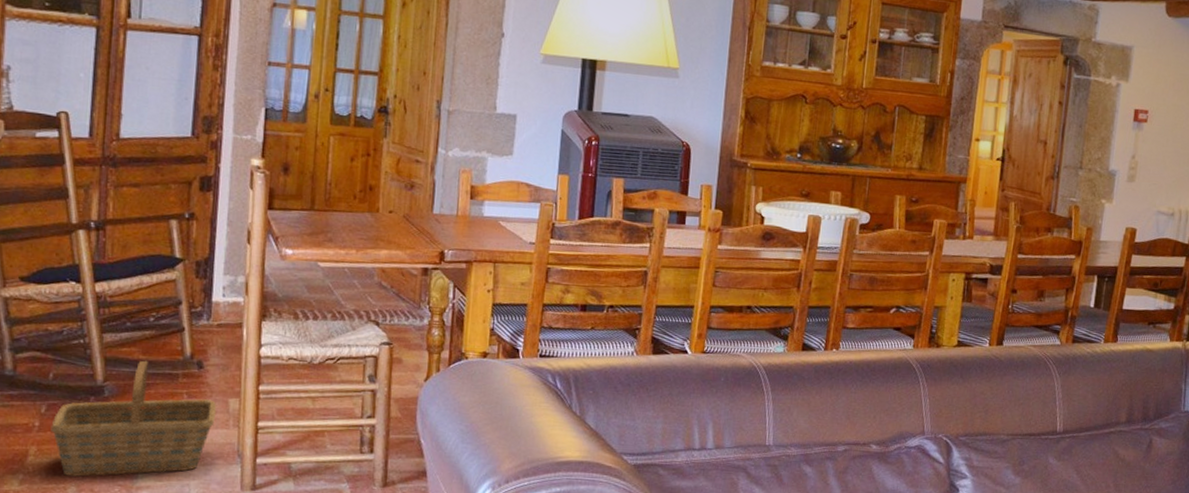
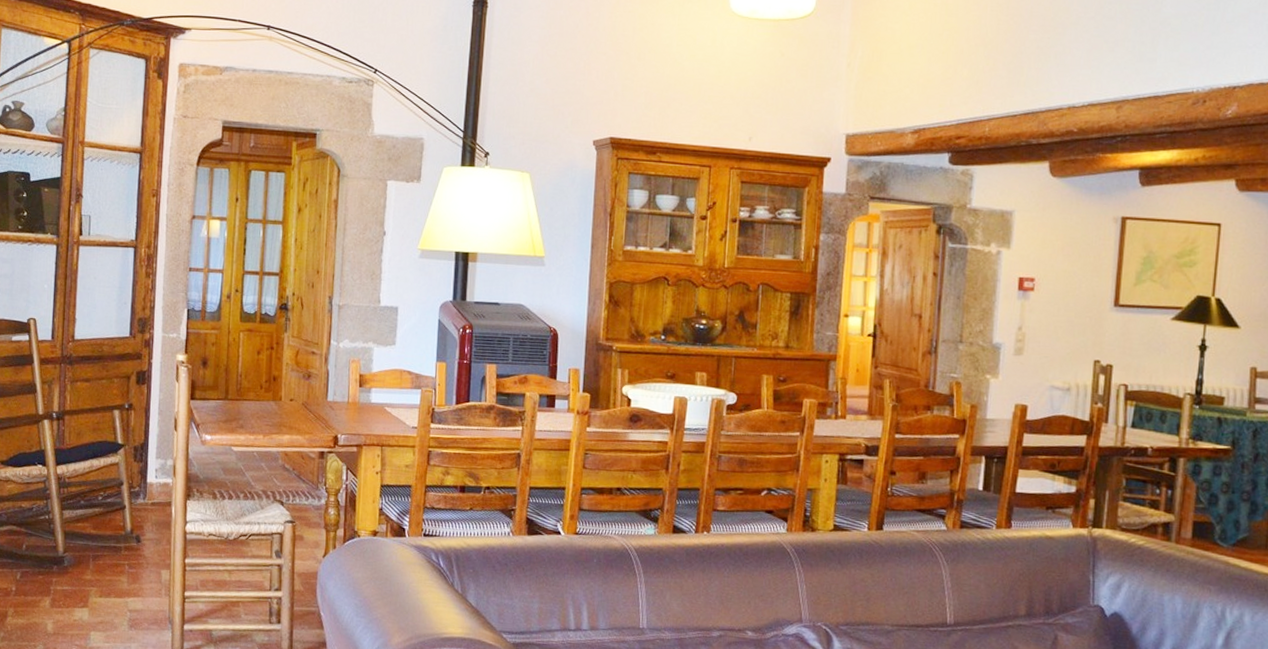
basket: present [50,360,217,477] -> none [24,534,152,636]

